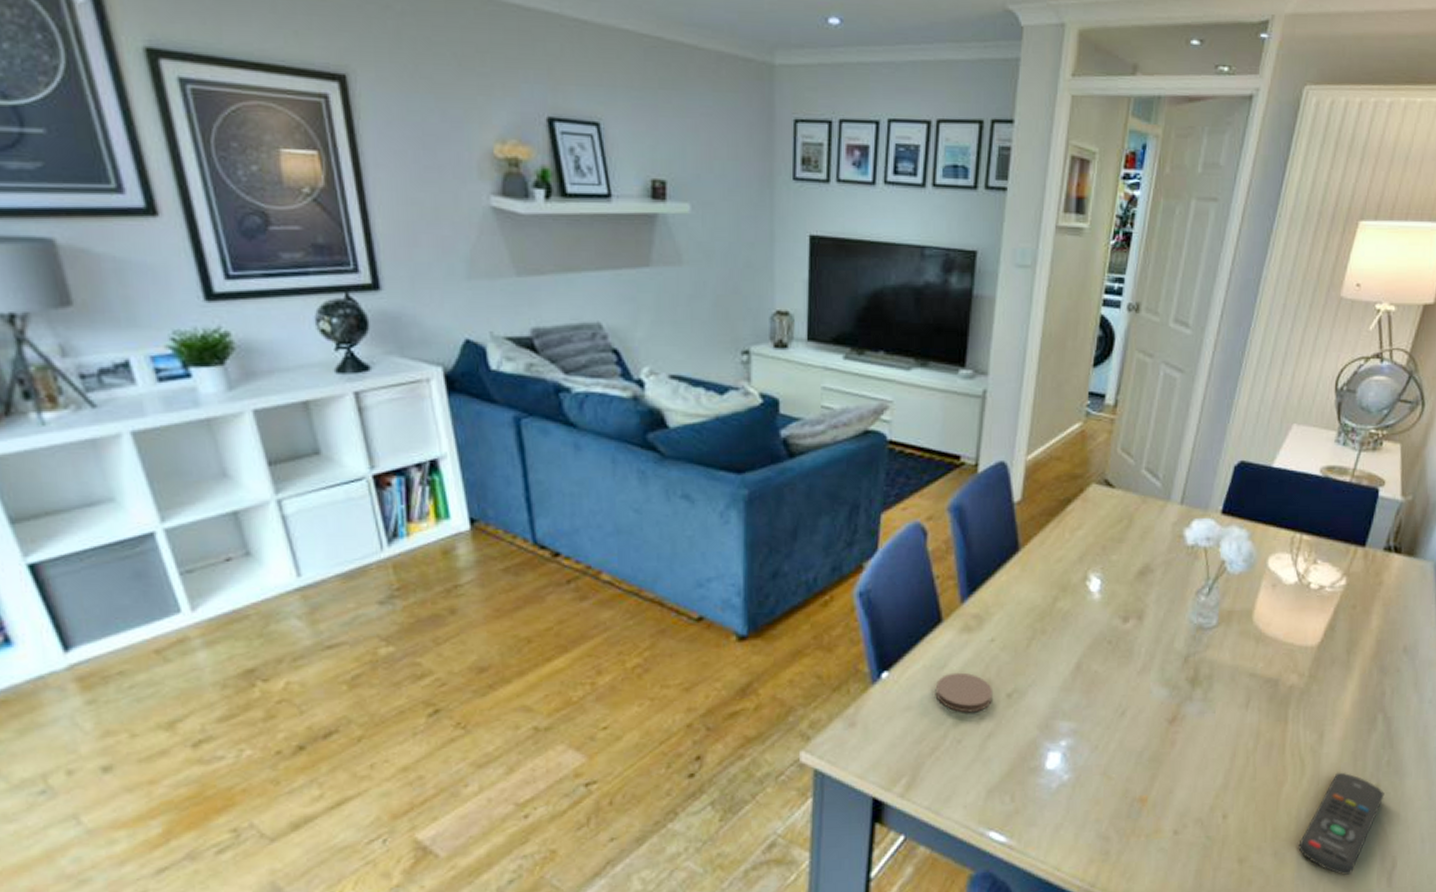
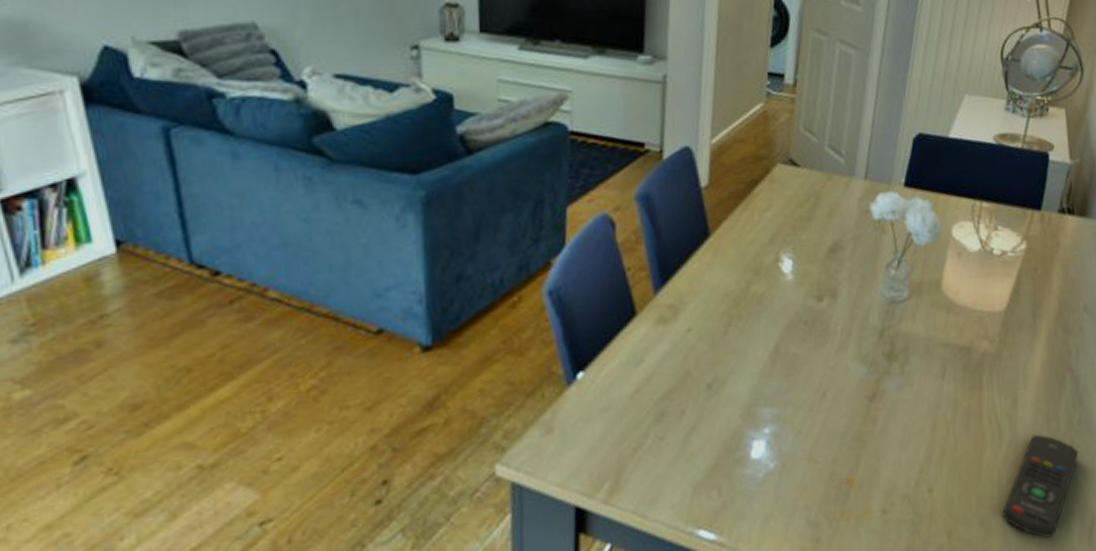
coaster: present [935,672,992,713] -> none [633,366,693,408]

